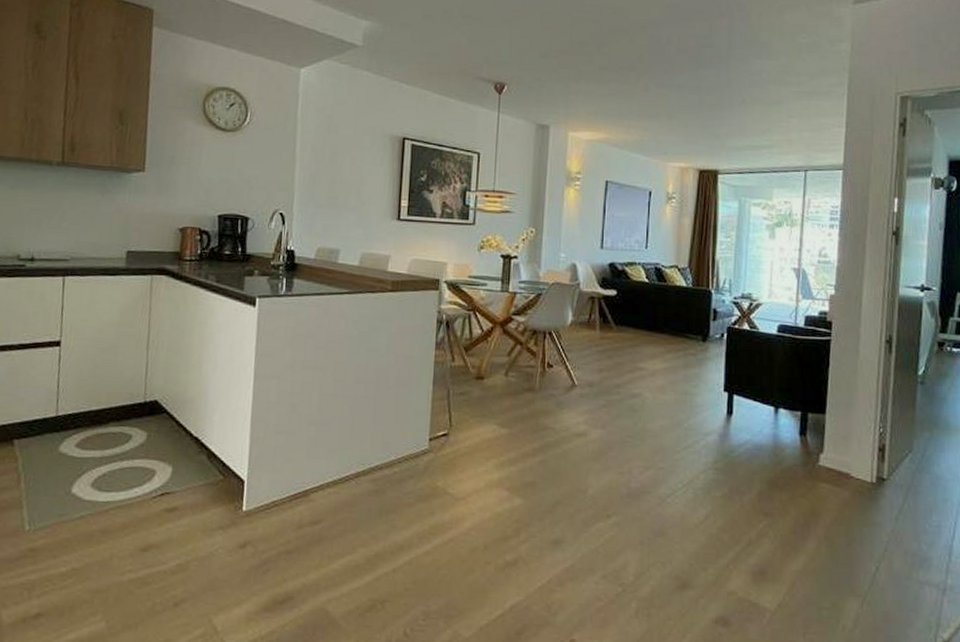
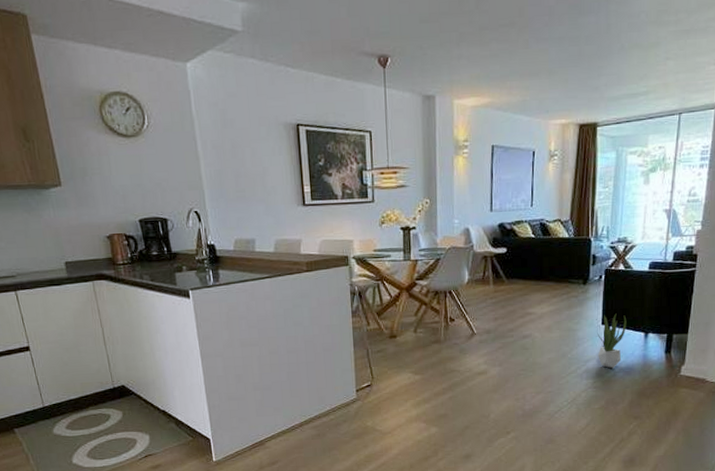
potted plant: none [718,380,753,447] -> present [597,313,627,369]

